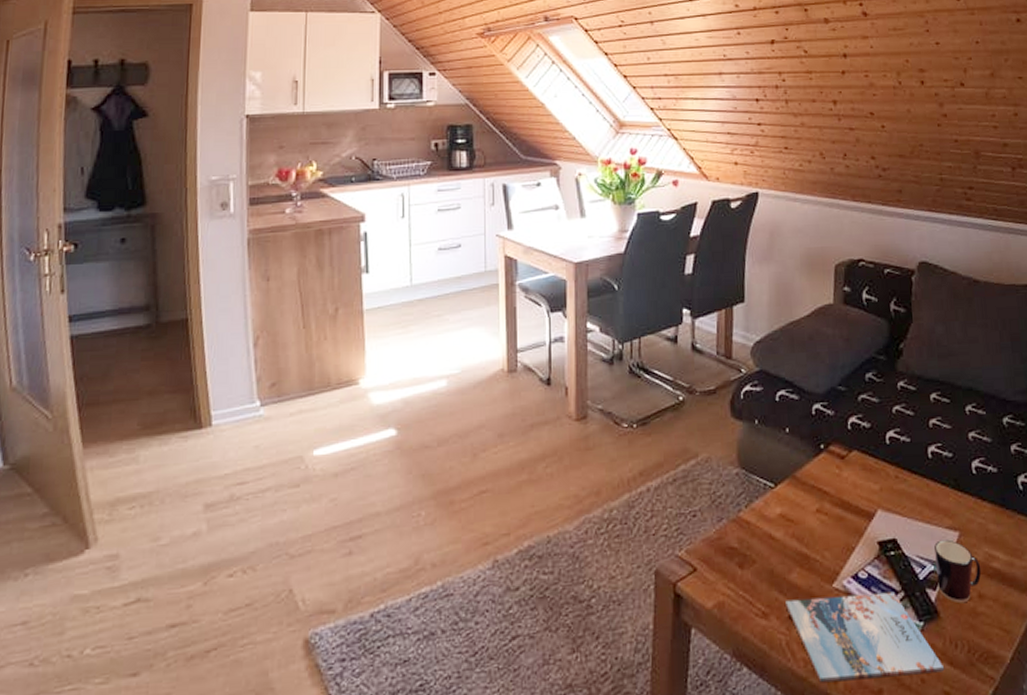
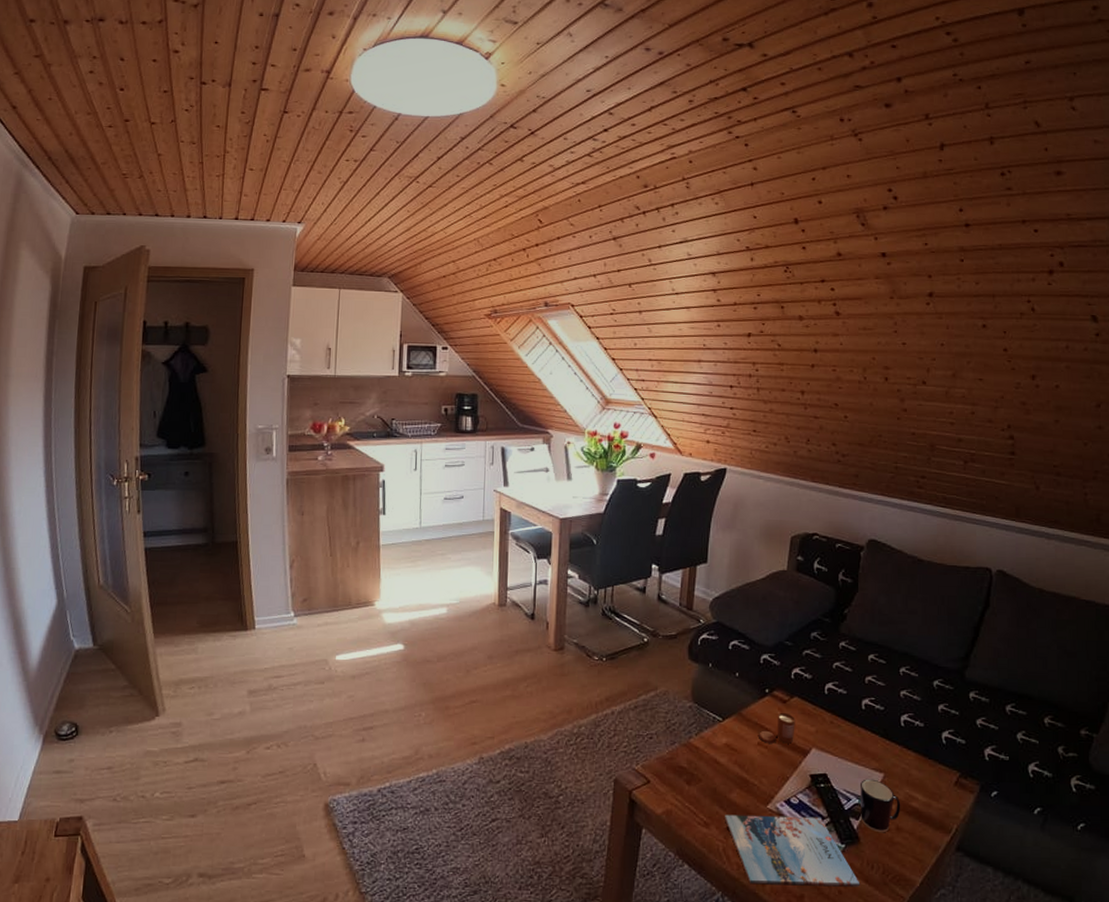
candle: none [817,470,857,509] -> present [759,712,795,744]

